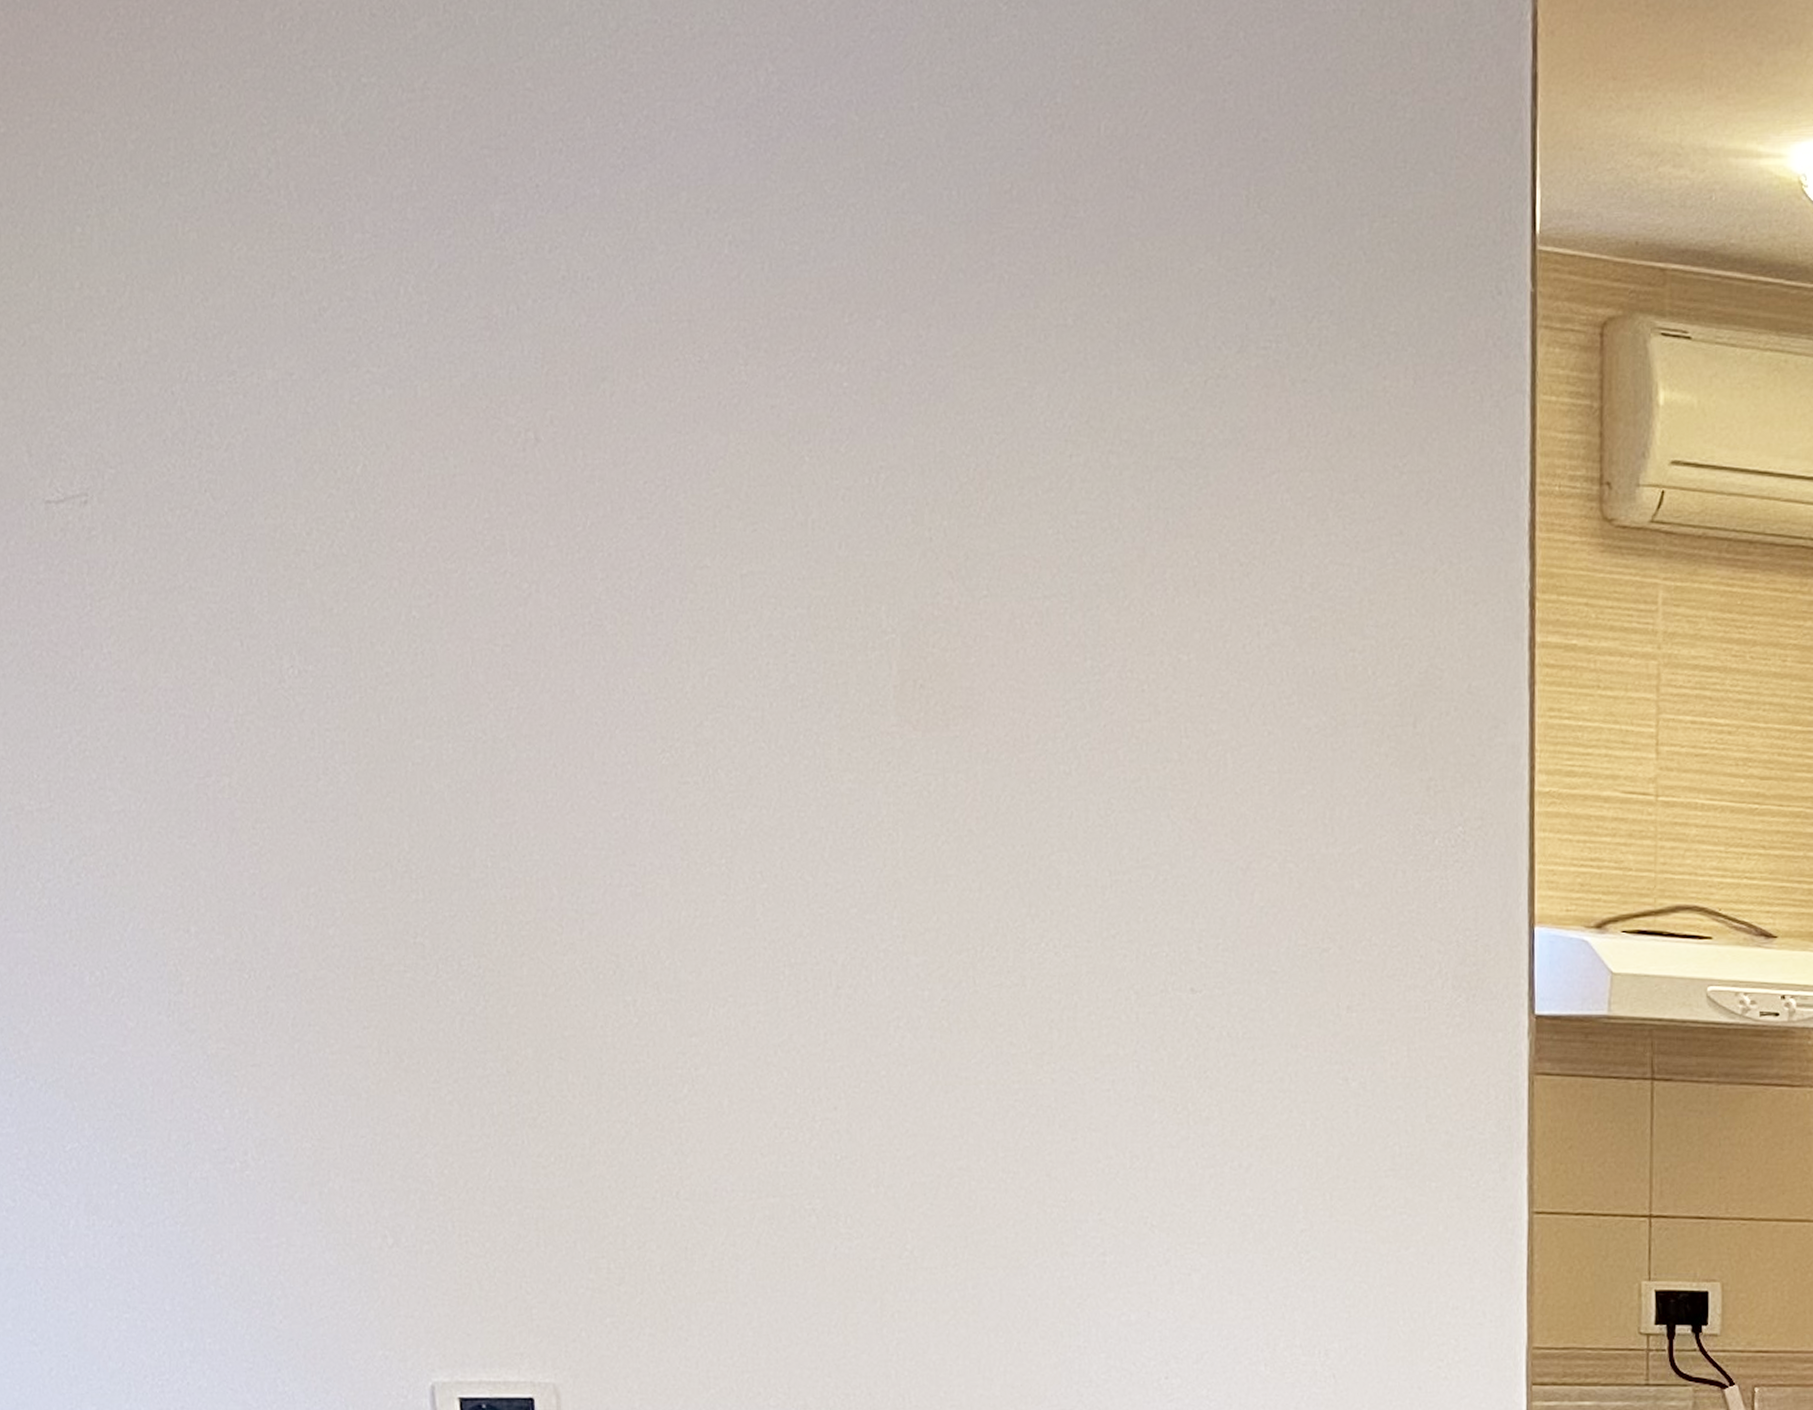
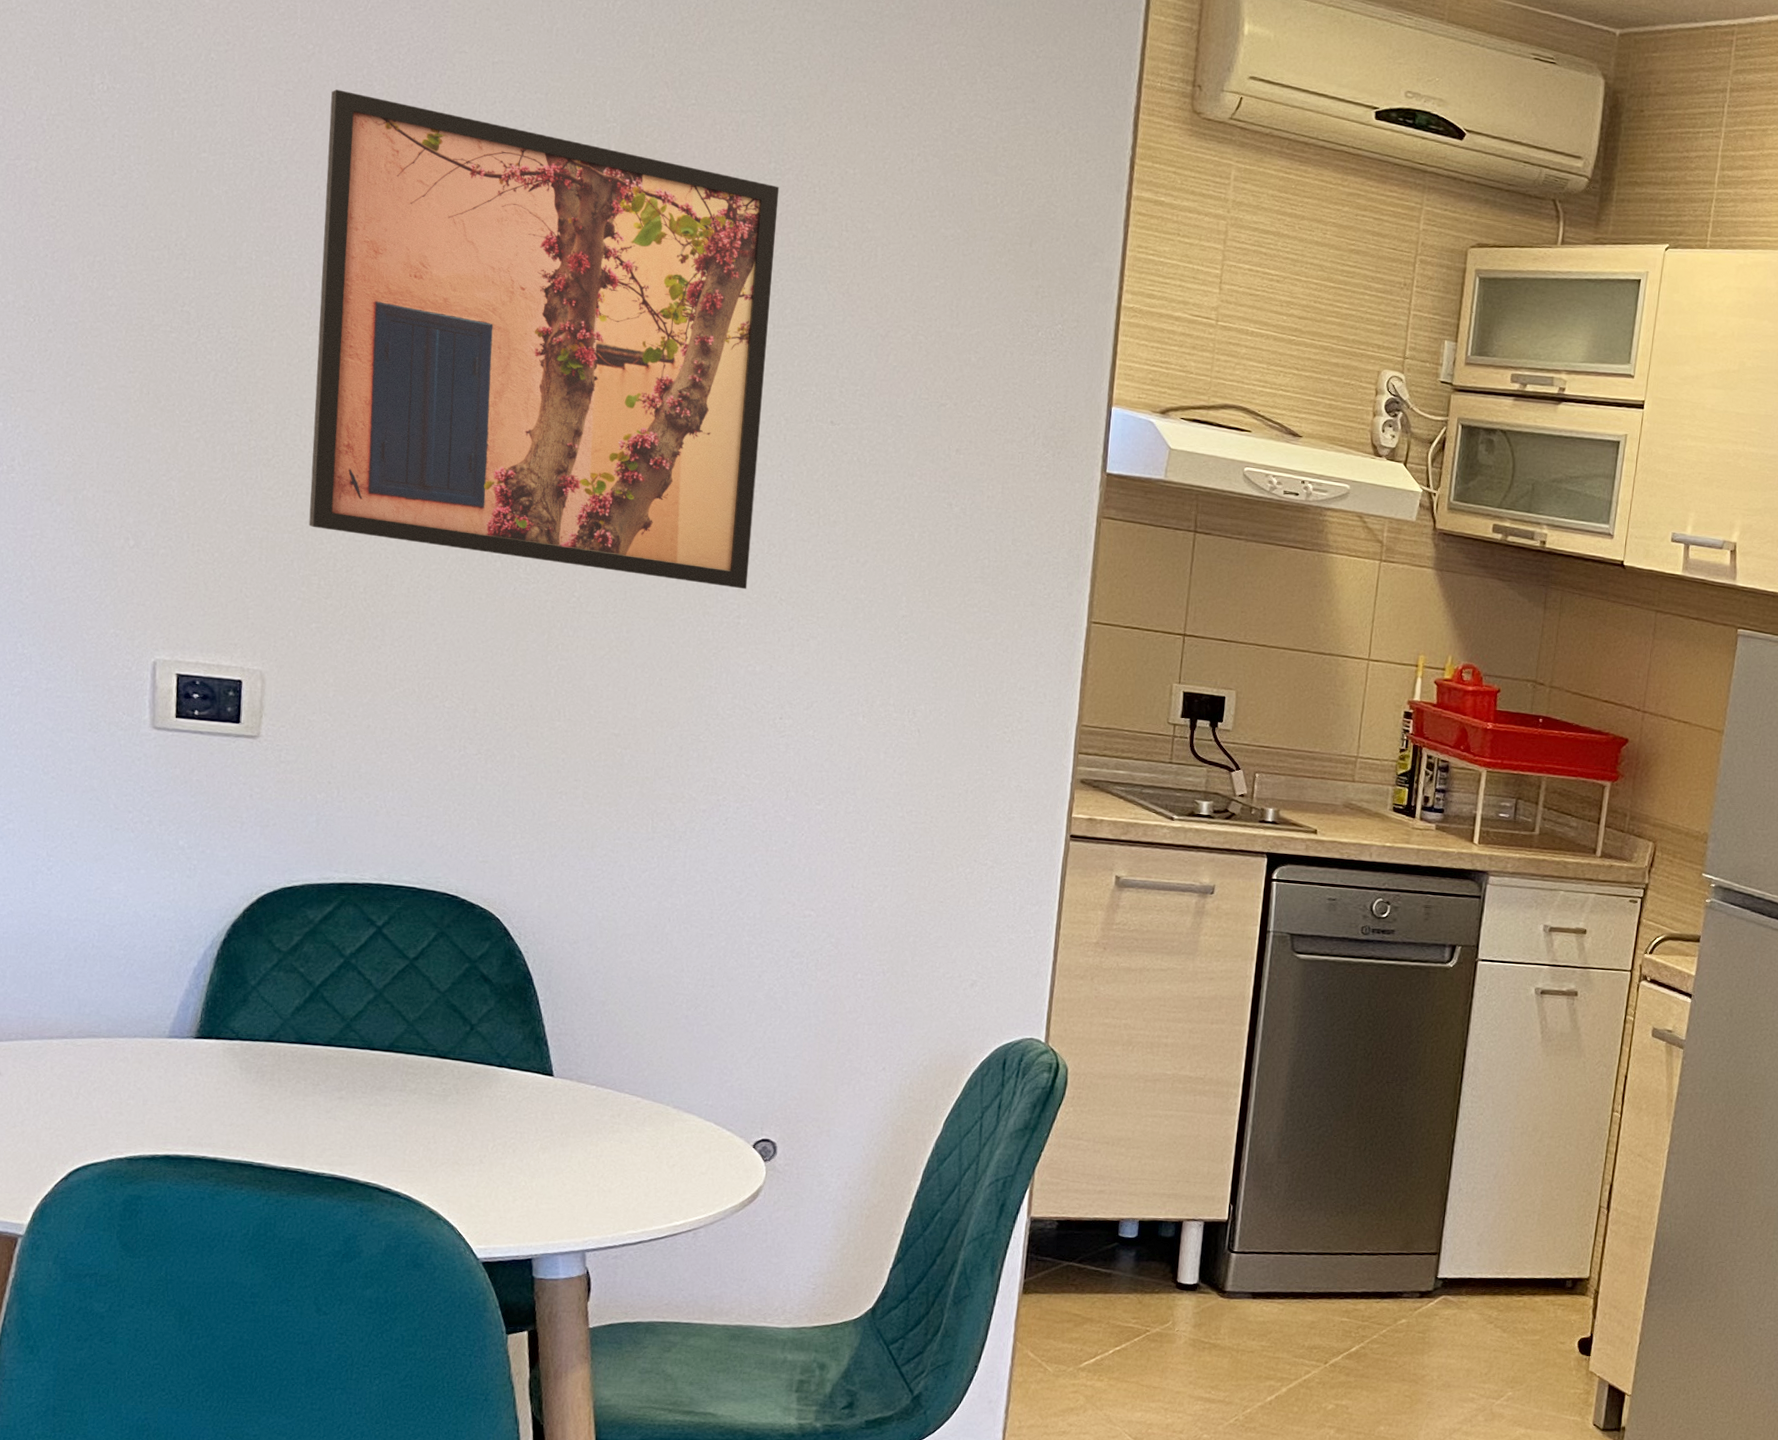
wall art: none [556,636,1110,1218] -> present [309,89,780,590]

